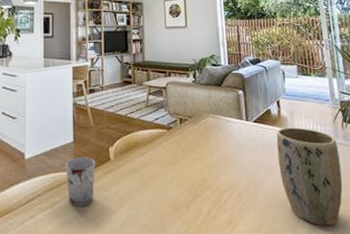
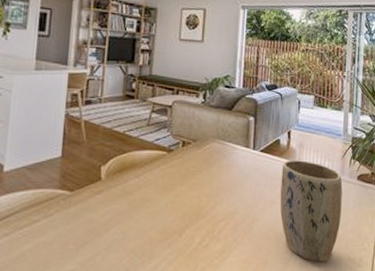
cup: present [65,156,96,207] -> none [49,173,85,227]

